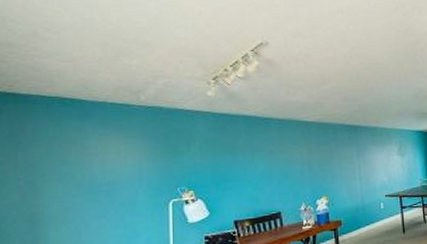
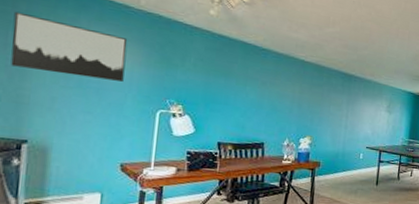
wall art: none [21,131,133,186] -> present [11,11,128,82]

